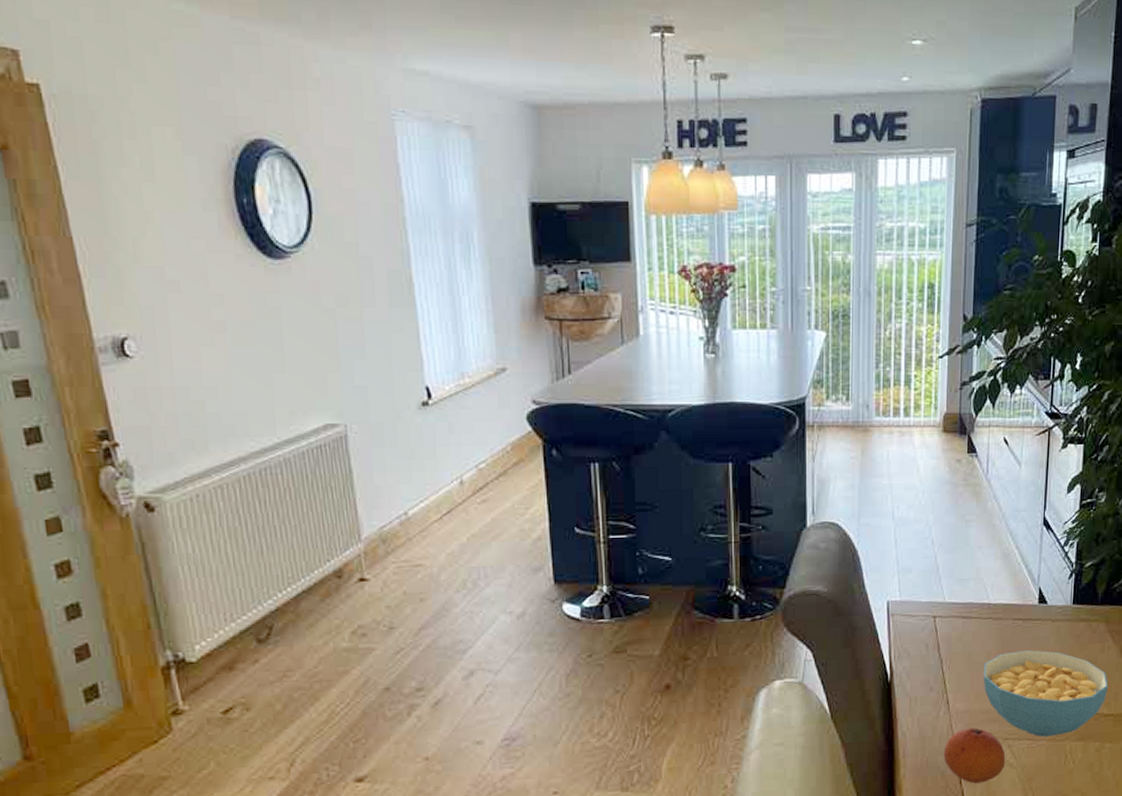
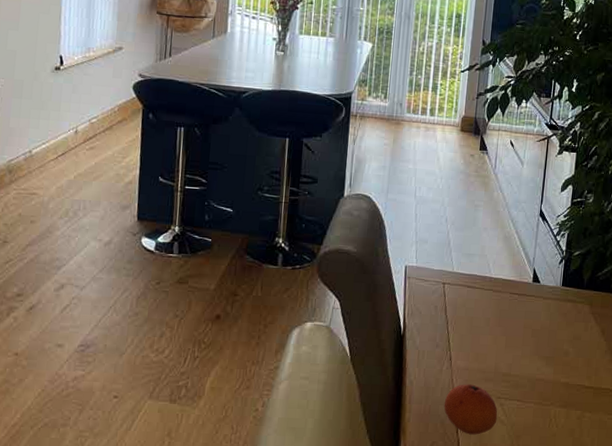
cereal bowl: present [983,650,1108,737] -> none [482,321,590,400]

